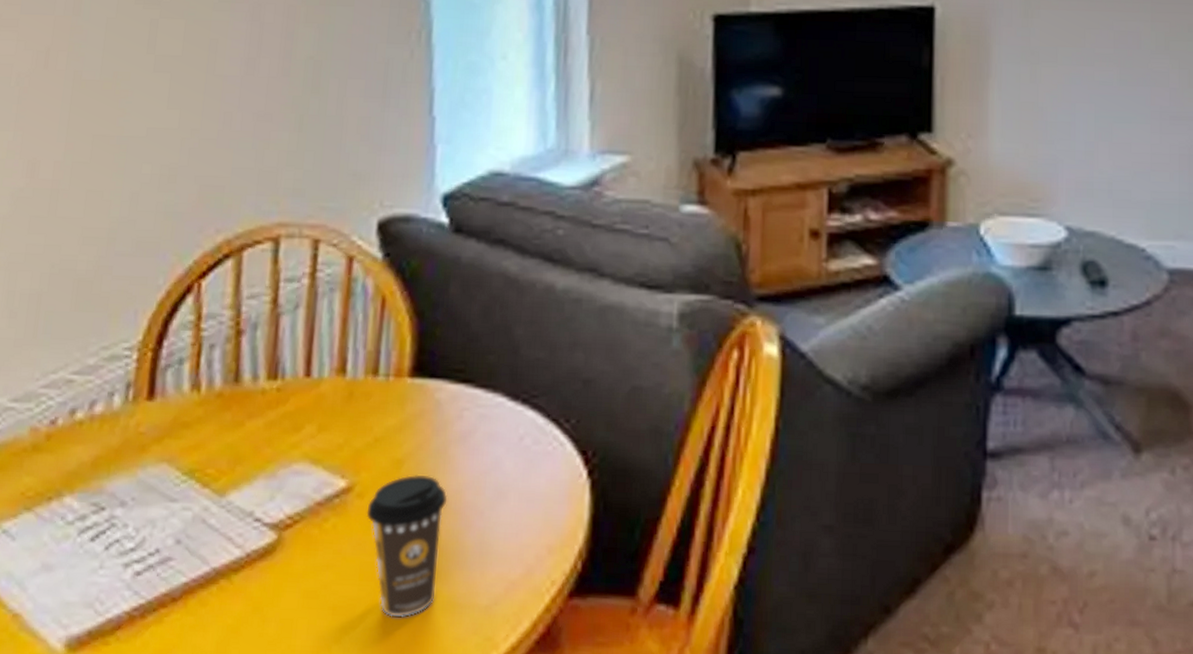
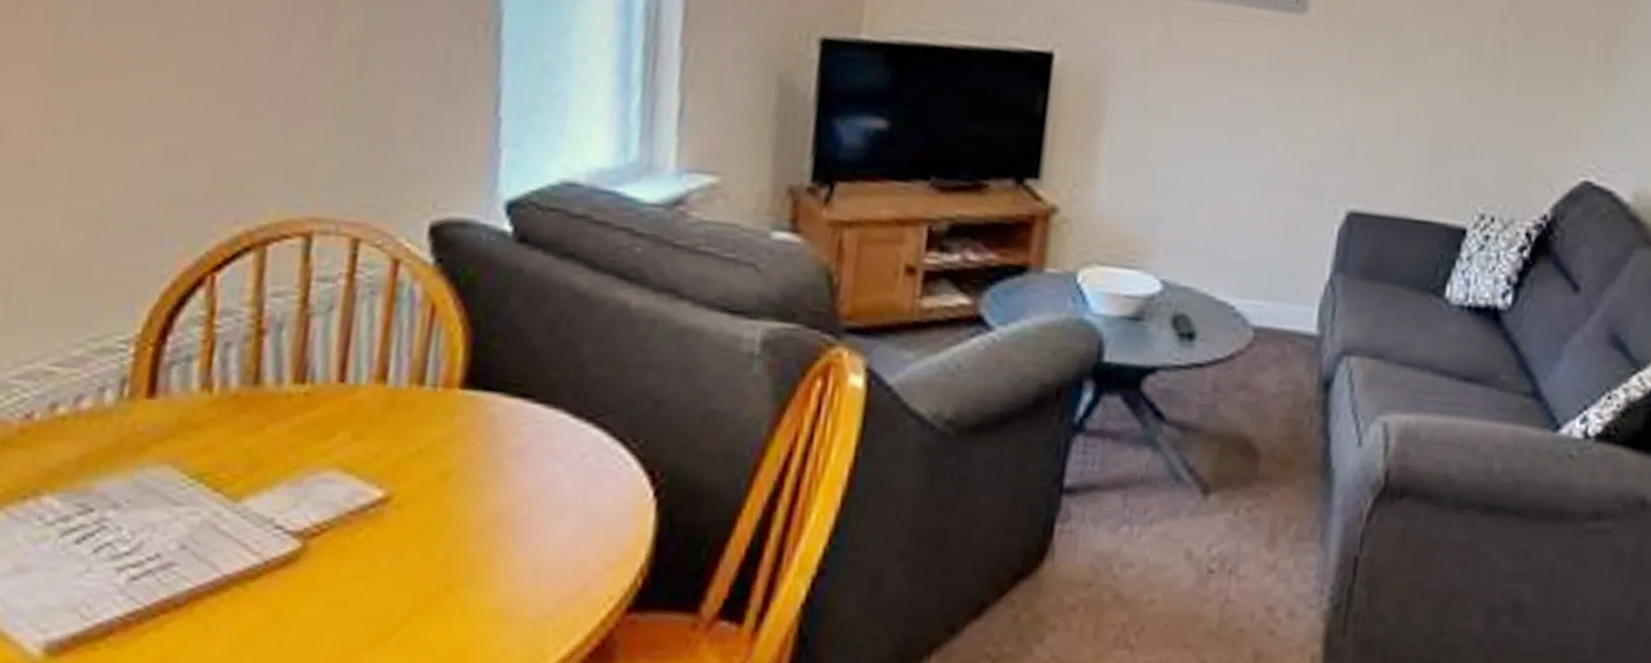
coffee cup: present [366,474,448,618] -> none [405,487,499,629]

